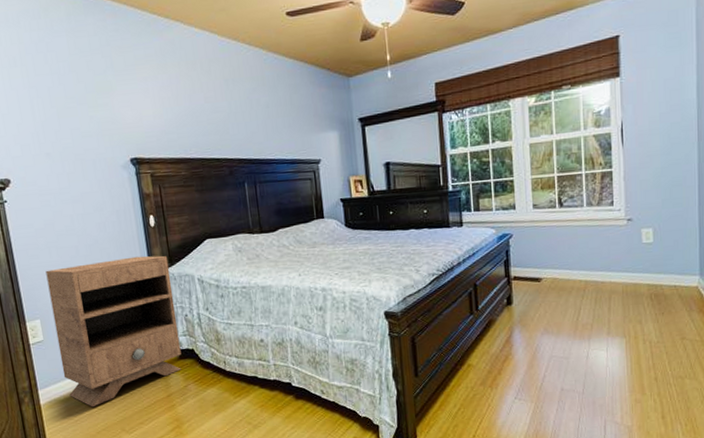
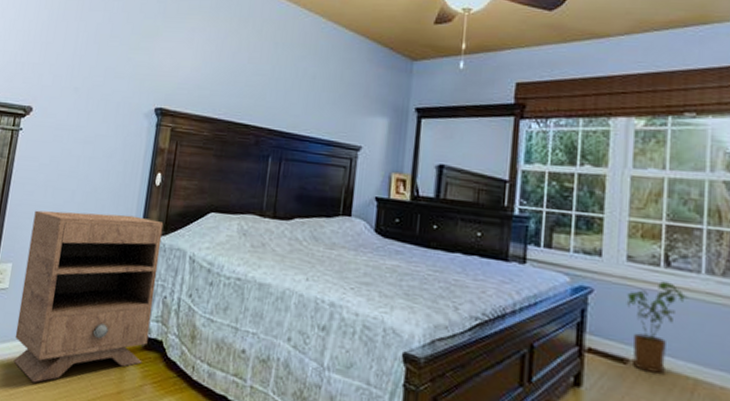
house plant: none [535,218,576,284] -> present [626,281,688,374]

